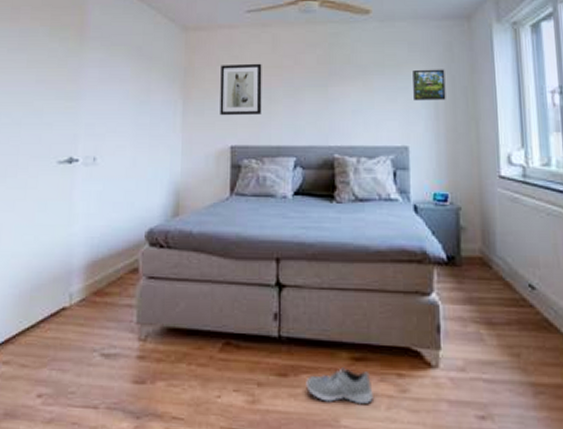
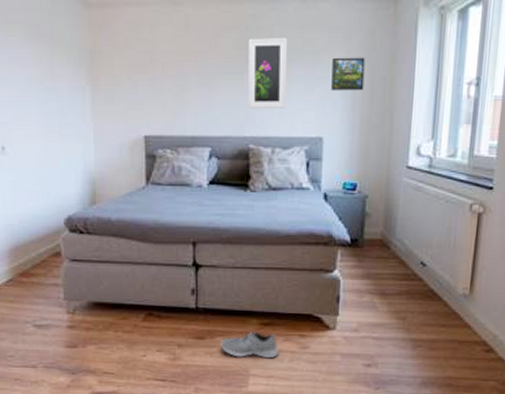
wall art: present [220,63,262,116] -> none [130,47,175,105]
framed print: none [331,53,370,118] -> present [247,38,288,108]

